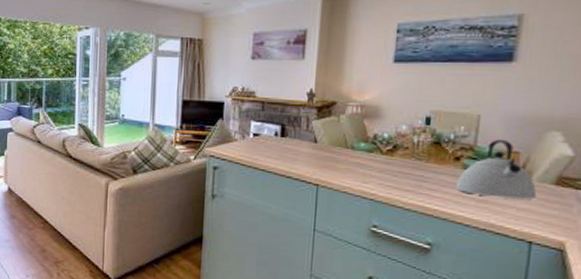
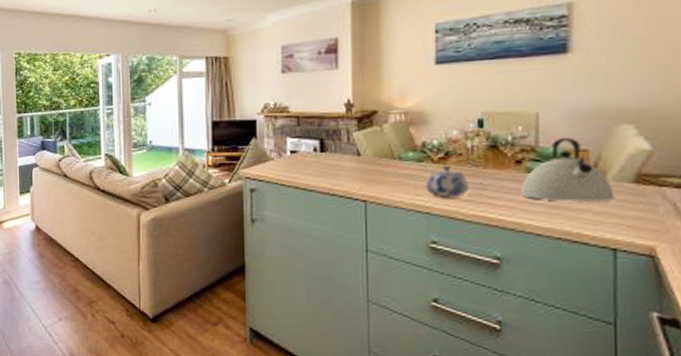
teapot: none [372,157,411,186] -> present [425,165,468,196]

